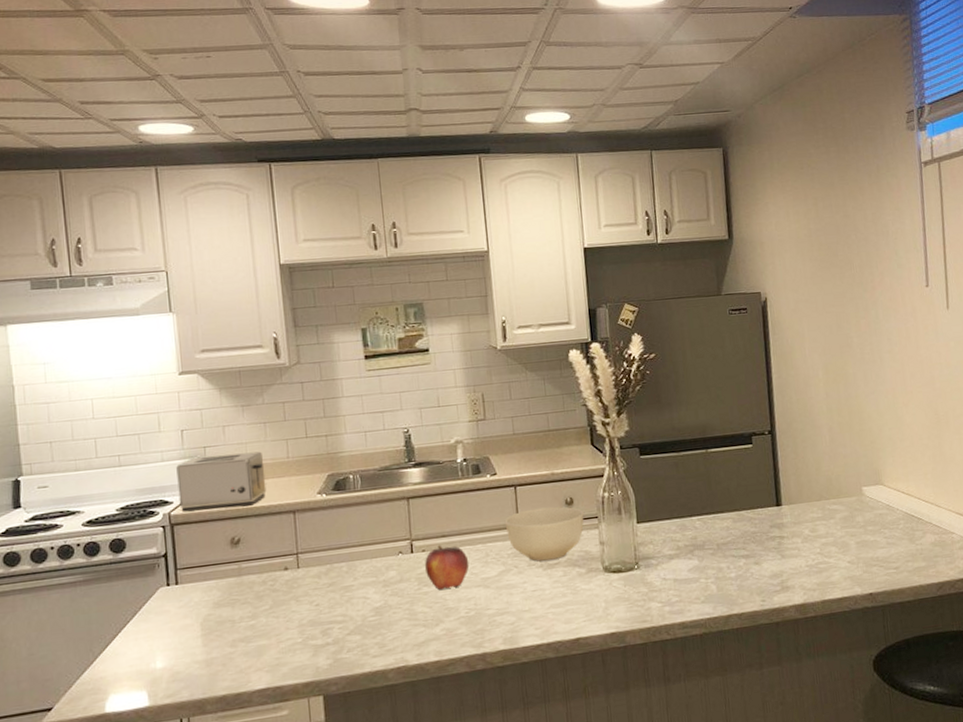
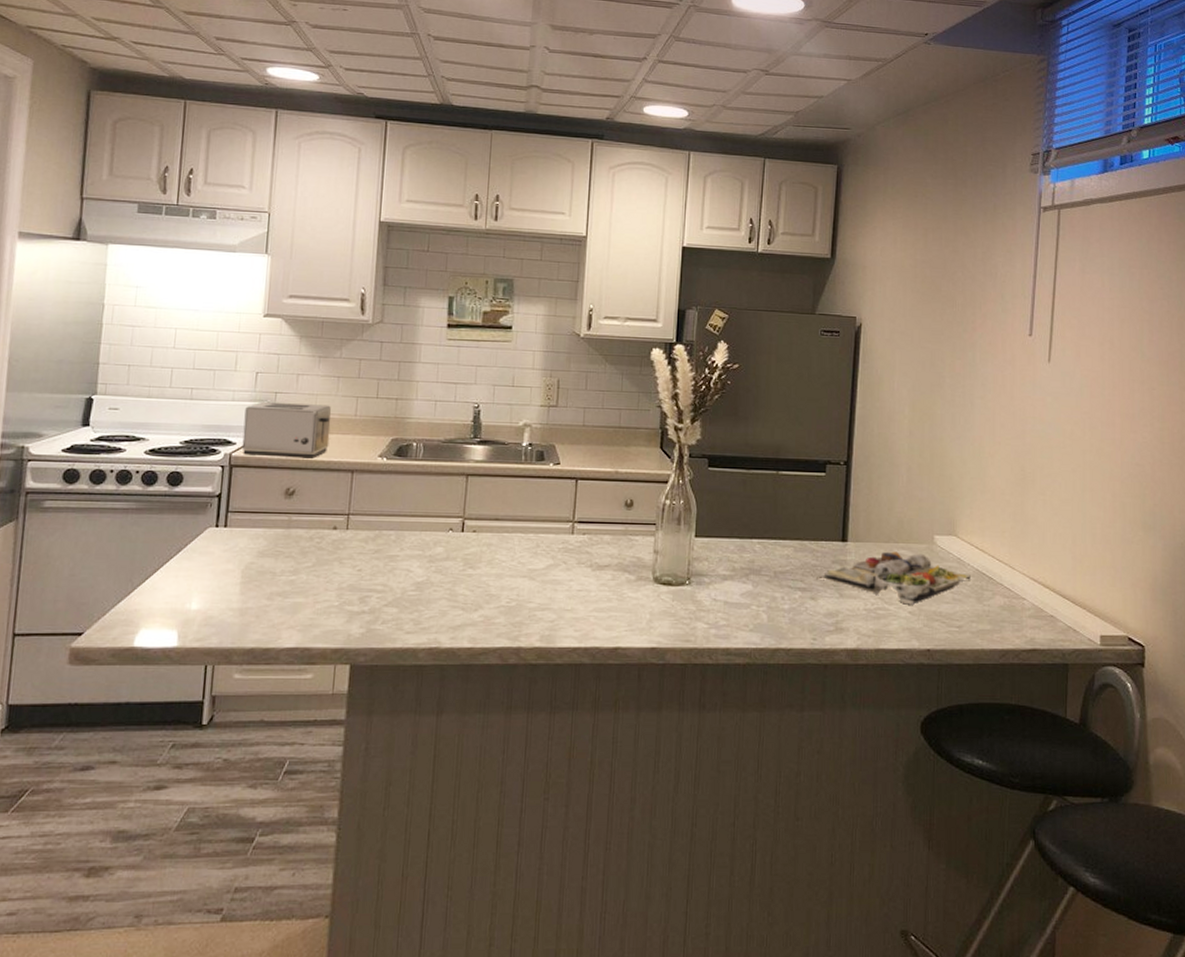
fruit: present [424,545,469,590] -> none [472,528,518,574]
bowl: present [504,506,584,562] -> none [560,505,642,561]
food tray: none [757,506,901,556] -> present [817,551,971,605]

